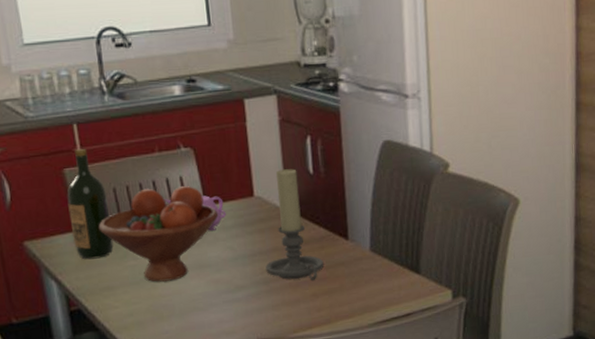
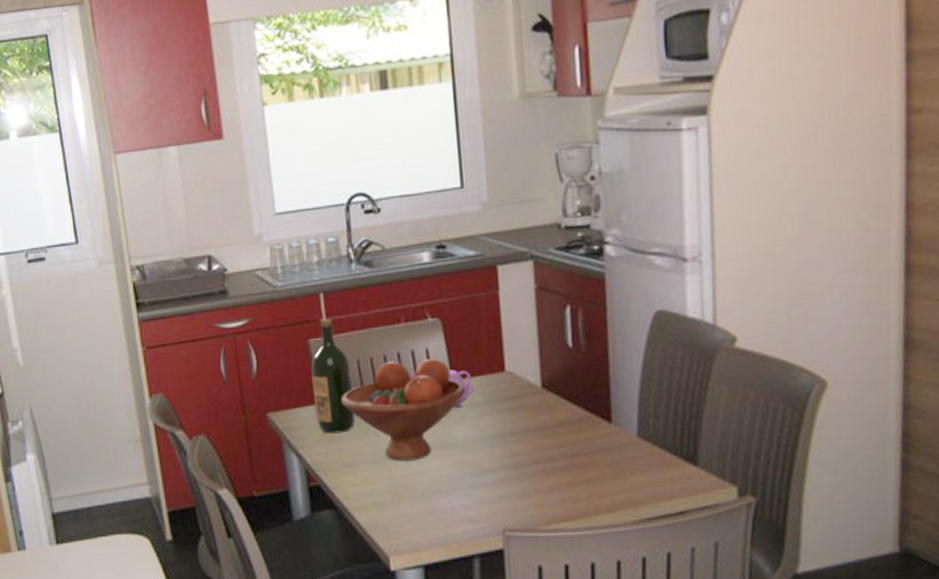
candle holder: present [265,168,324,280] -> none [516,341,583,467]

